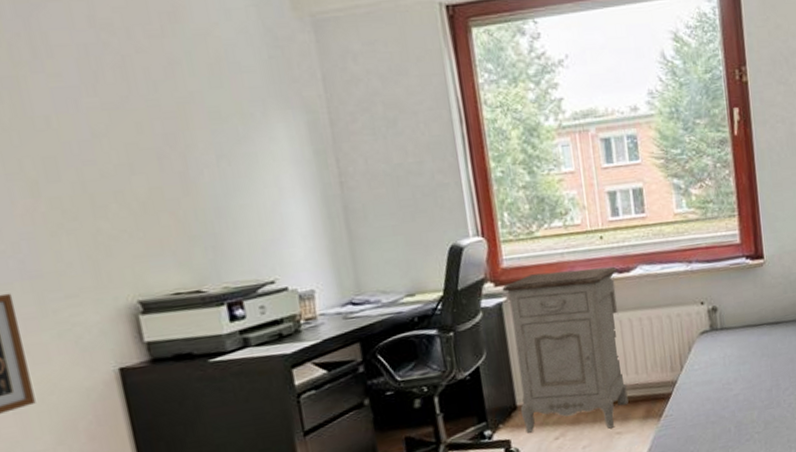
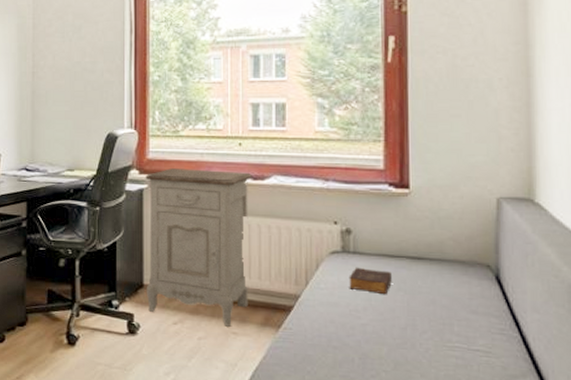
book: none [719,340,756,365] -> present [349,267,392,295]

